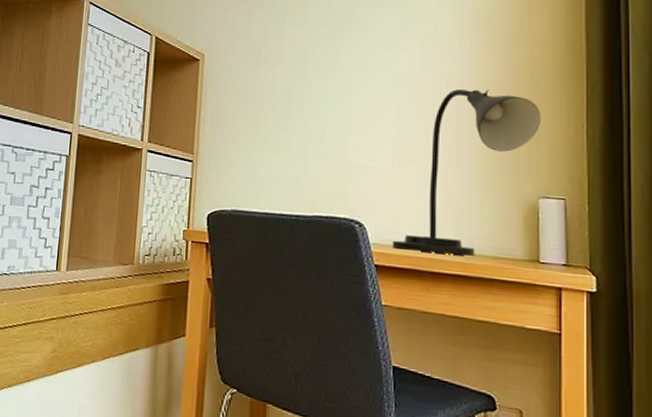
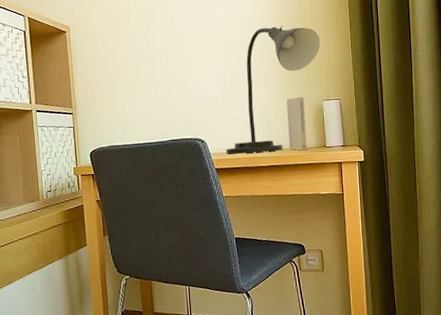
book: none [485,187,512,262] -> present [287,97,307,151]

